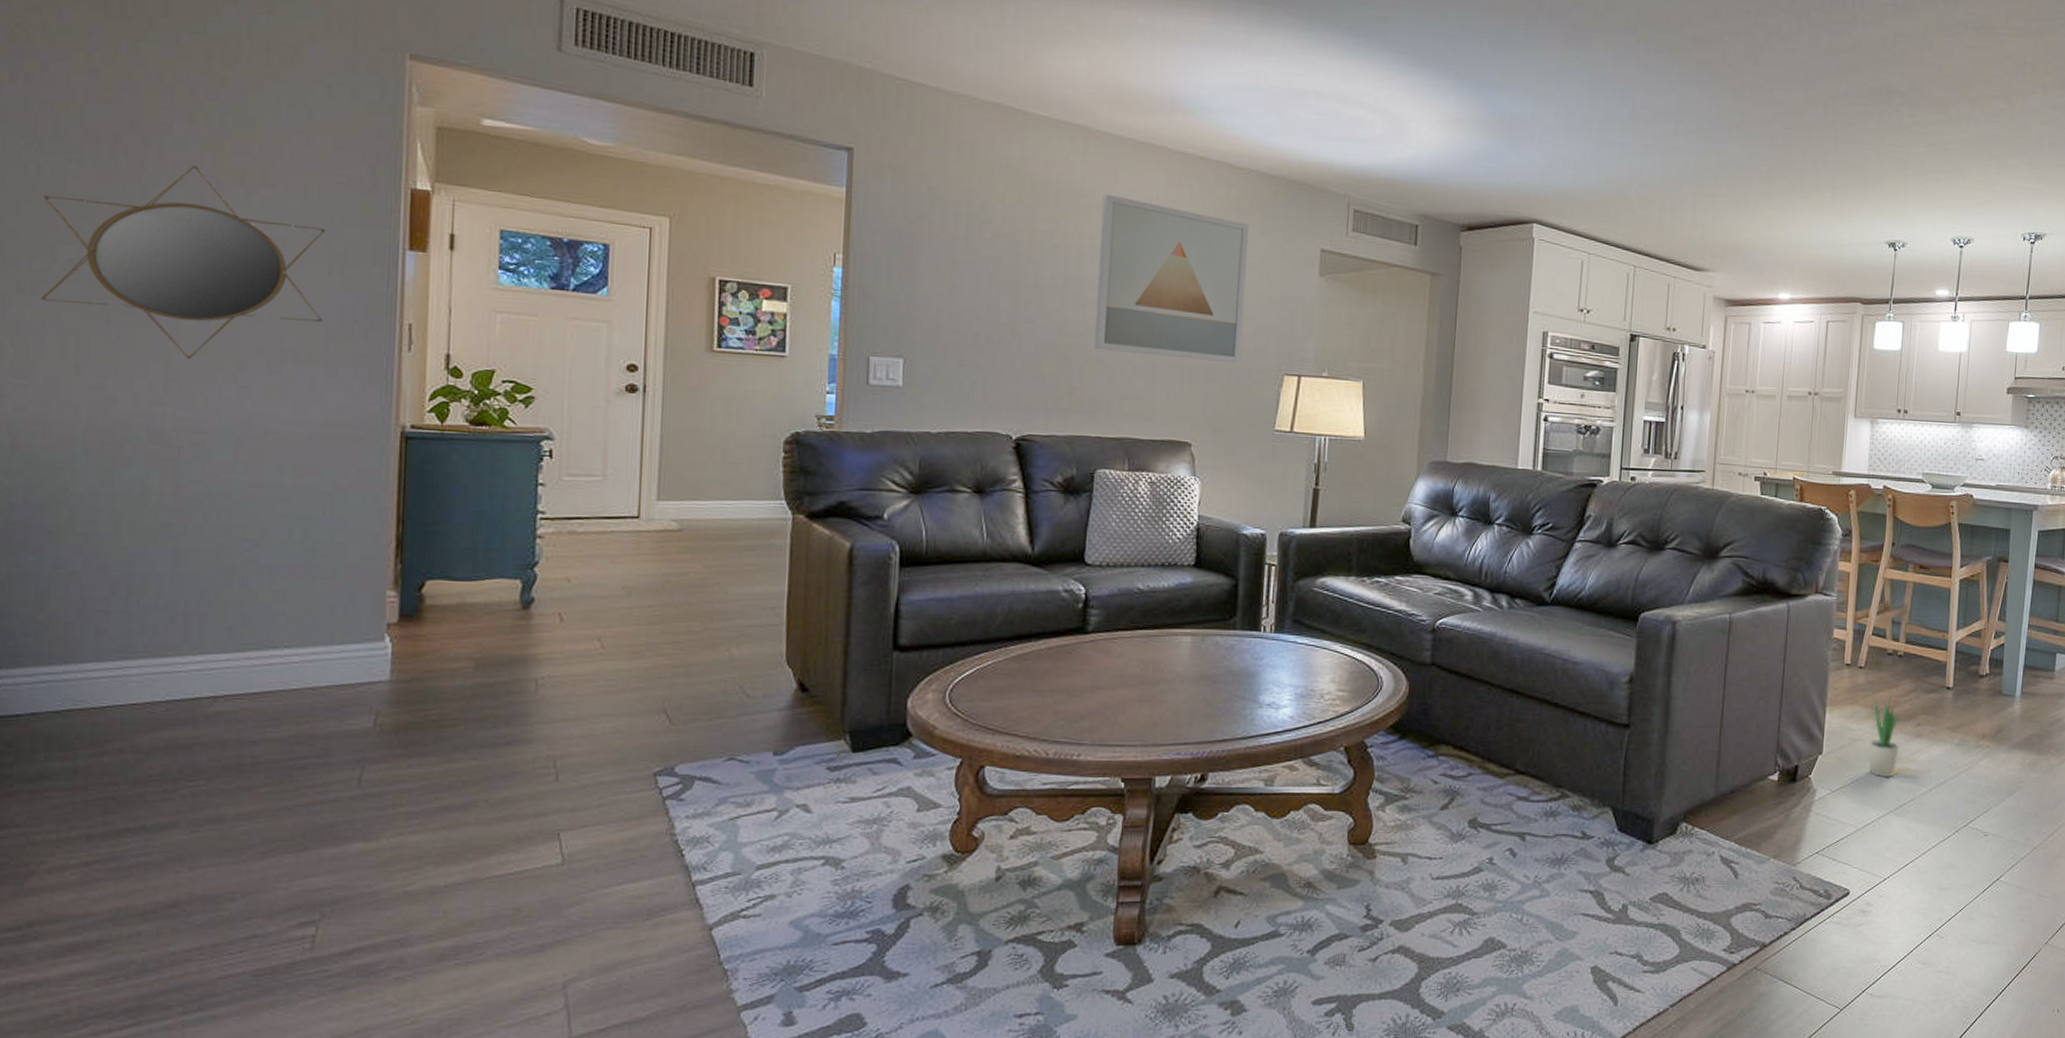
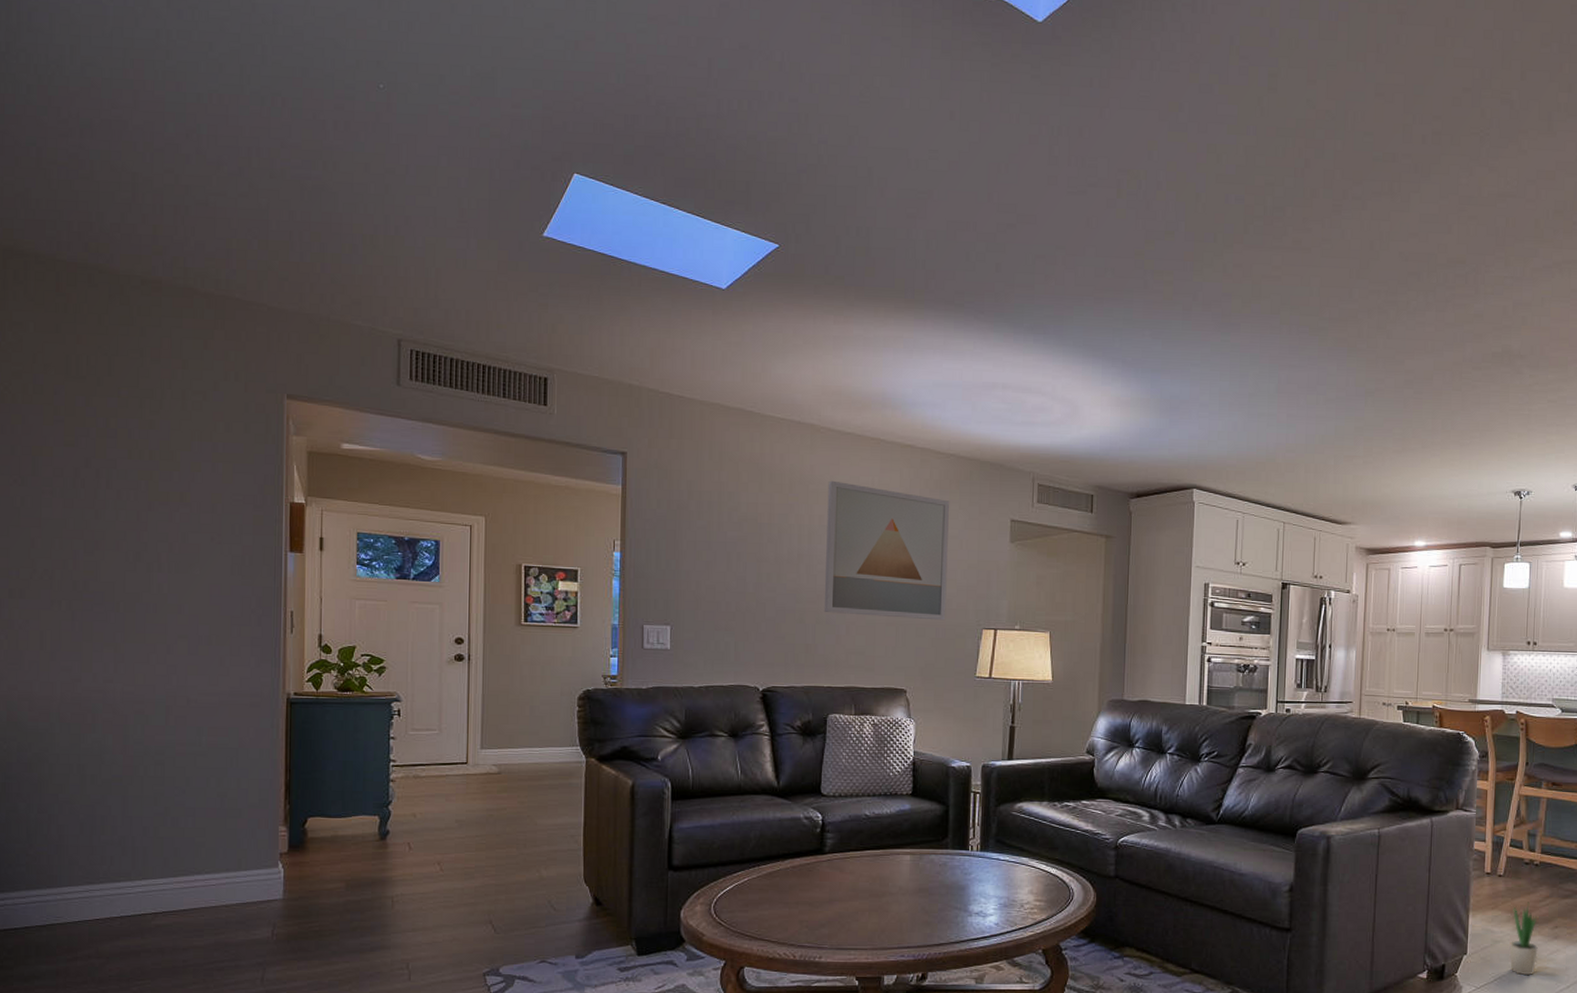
home mirror: present [41,165,327,360] -> none [25,491,229,646]

